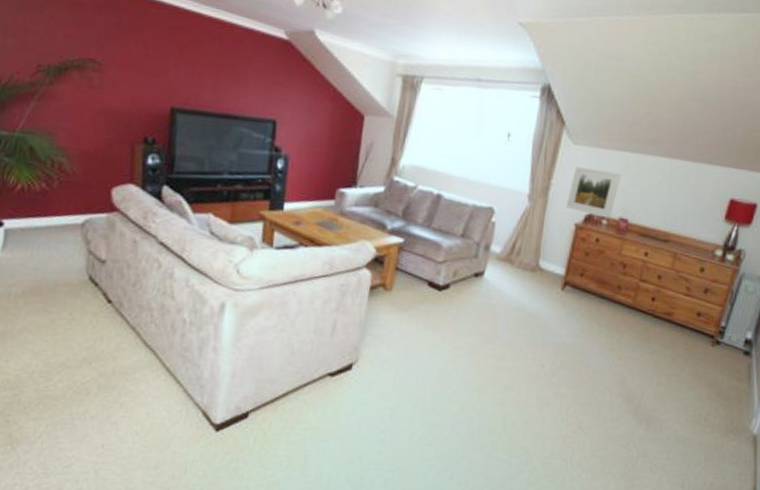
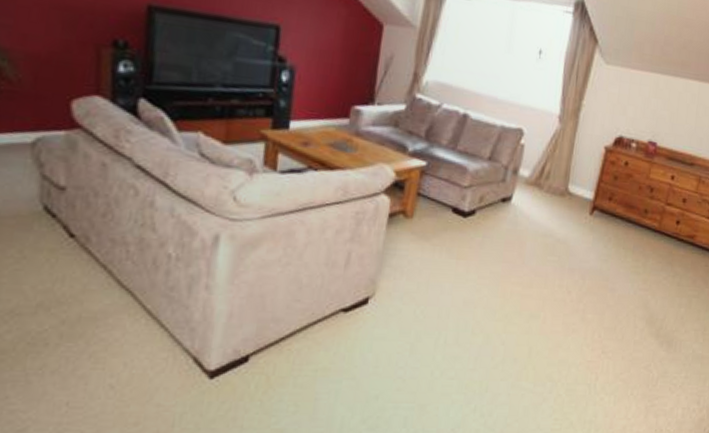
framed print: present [565,166,622,218] -> none [596,87,652,141]

